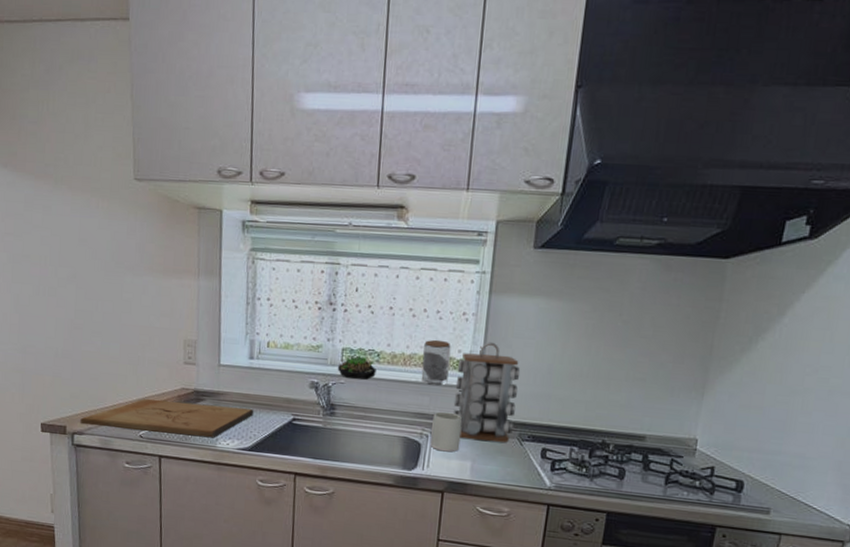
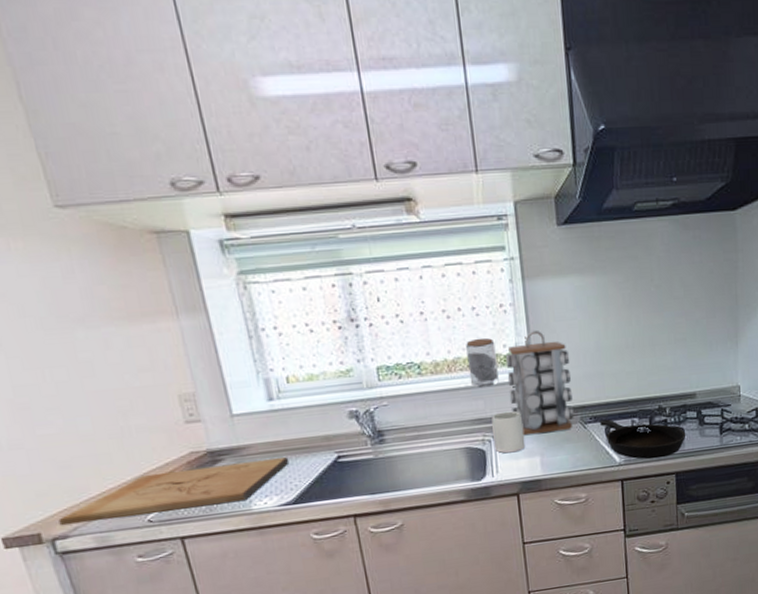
succulent plant: present [337,355,376,381] -> none [375,371,421,400]
frying pan: none [537,441,626,493] -> present [600,419,685,460]

